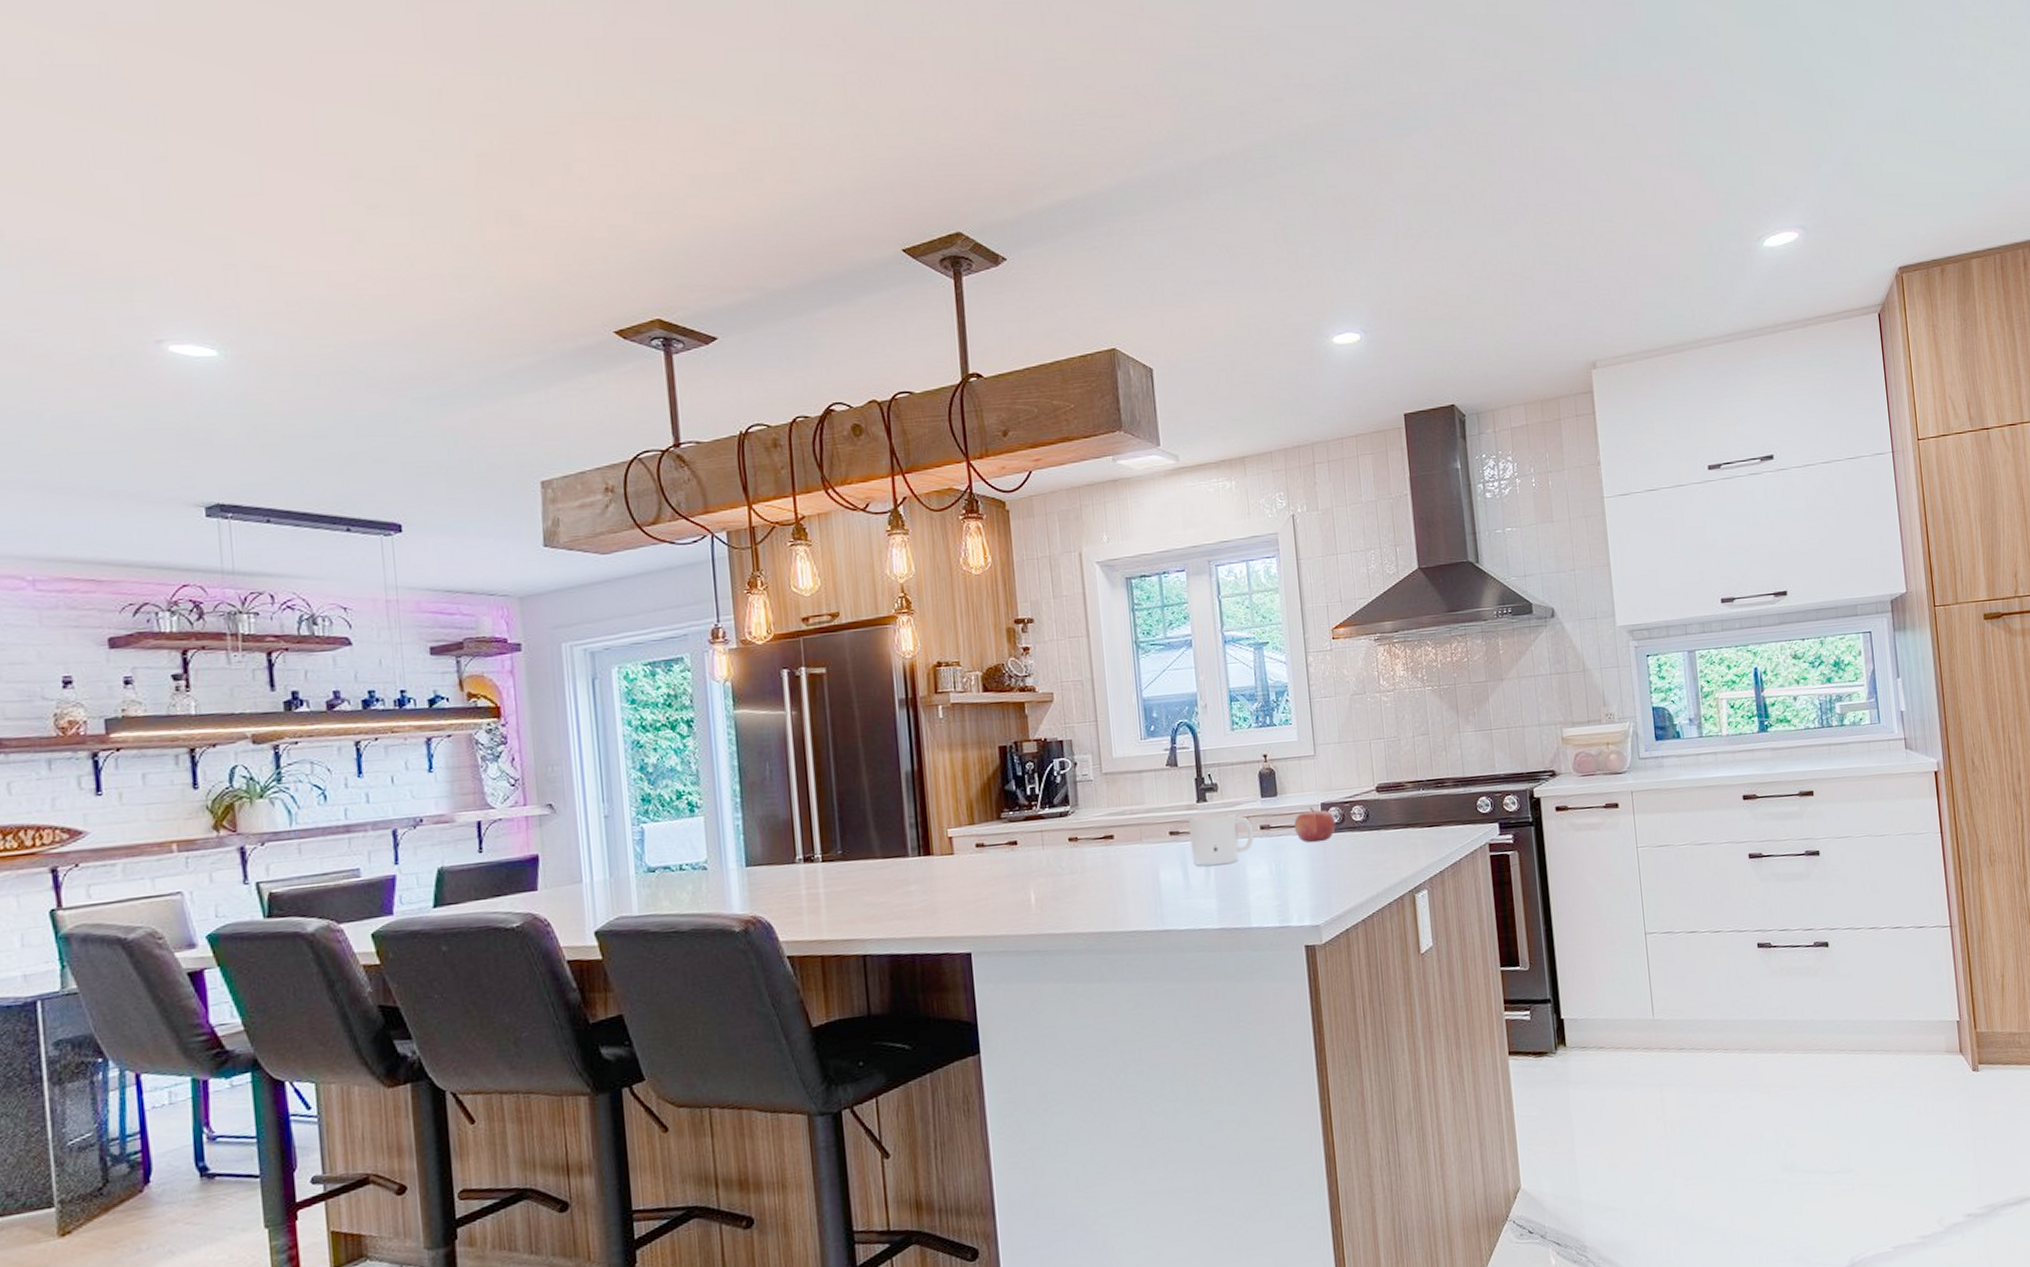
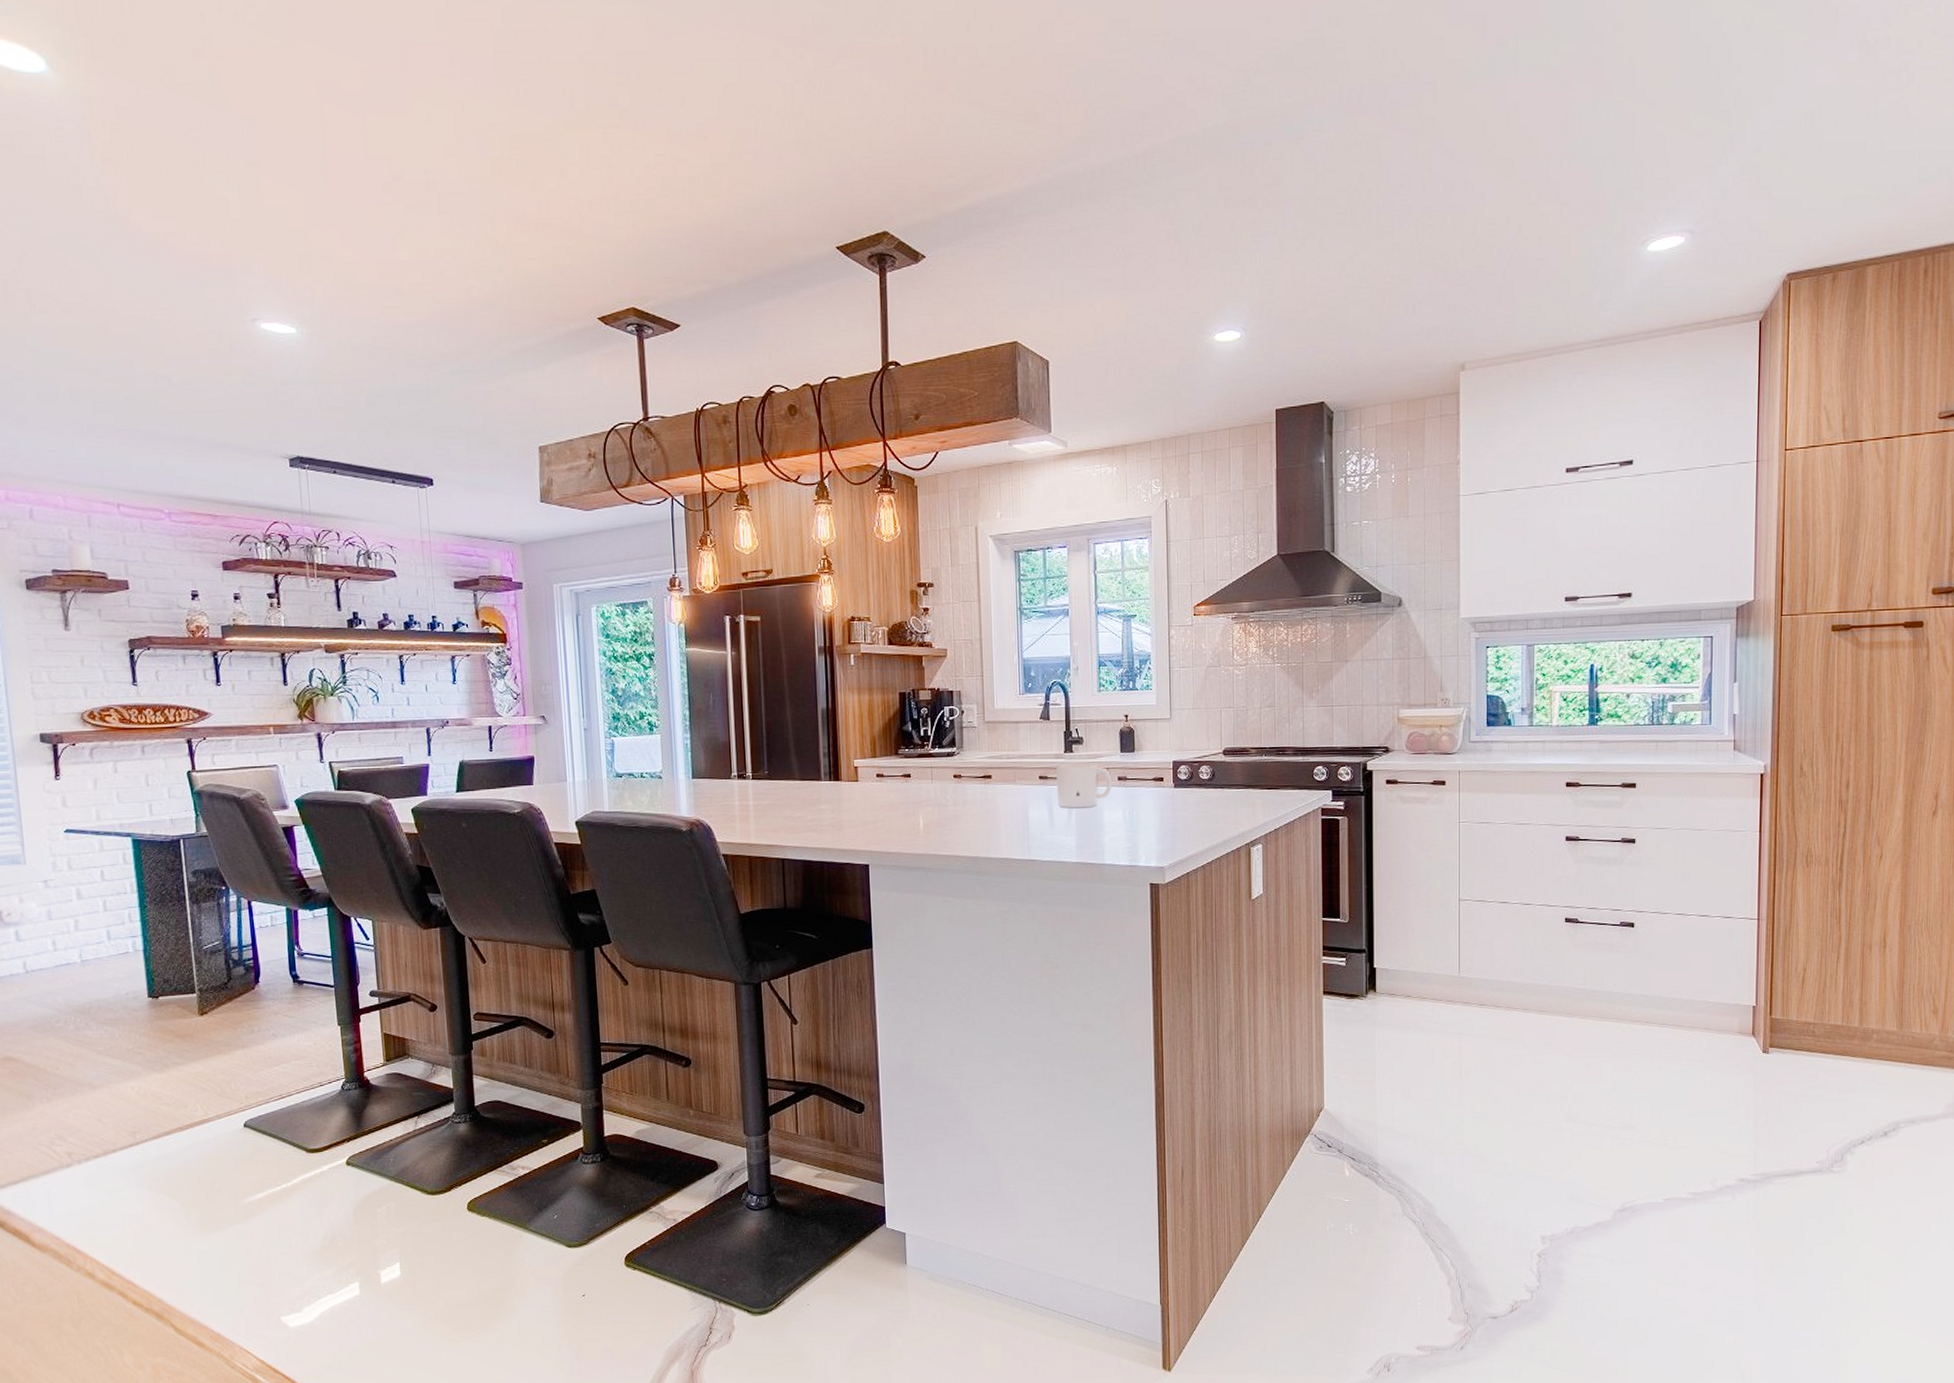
fruit: present [1294,806,1336,843] -> none [1148,763,1184,796]

